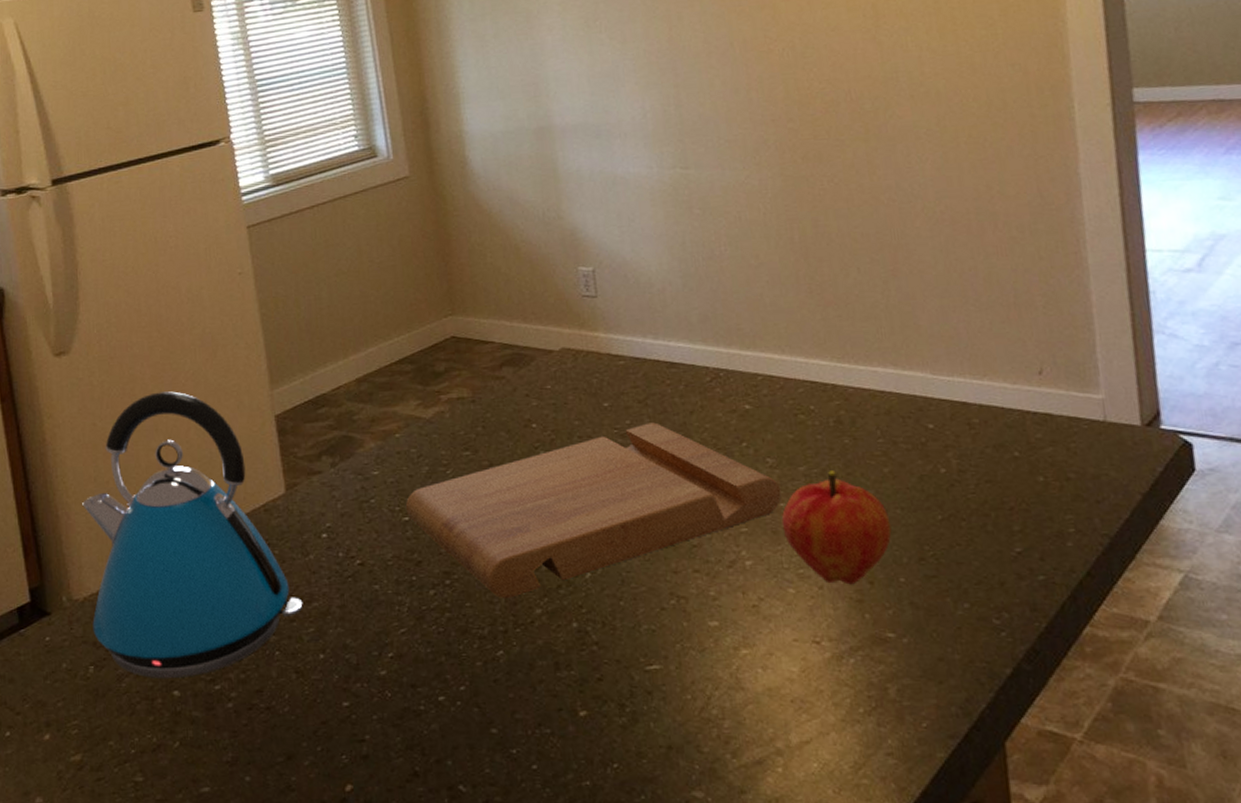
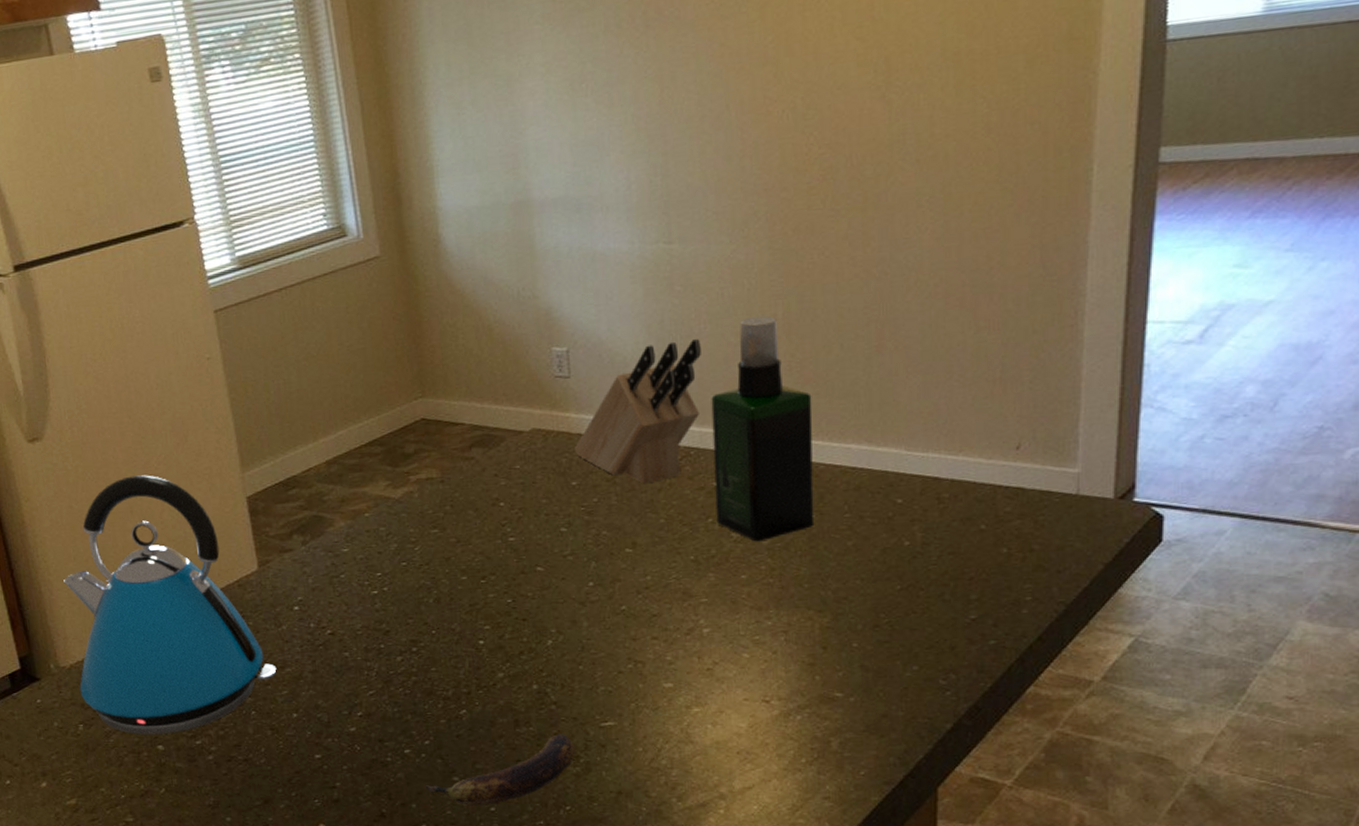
cutting board: present [405,422,782,598] -> none [374,500,743,664]
banana: none [461,679,621,763] -> present [425,734,576,806]
knife block: none [605,260,727,406] -> present [575,338,701,484]
spray bottle: none [736,240,849,468] -> present [711,316,815,542]
fruit: present [781,470,892,585] -> none [741,544,849,650]

